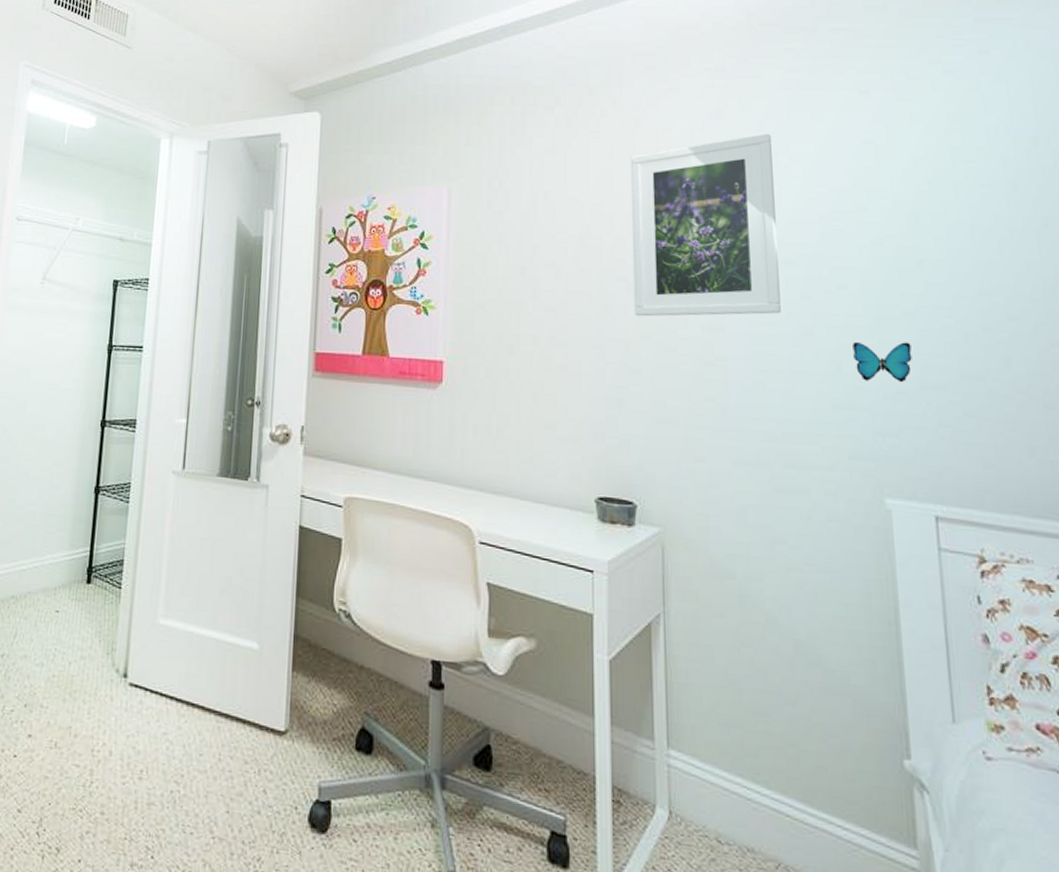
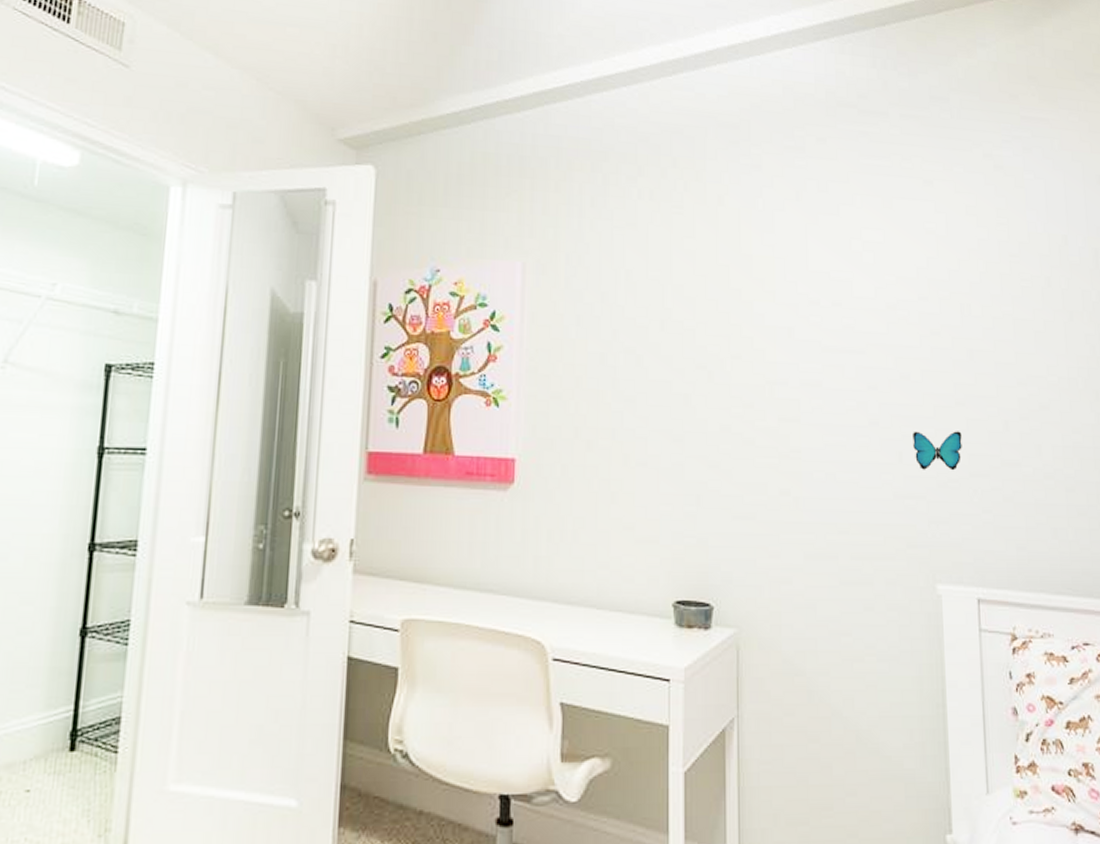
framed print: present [630,133,781,317] -> none [712,218,851,408]

